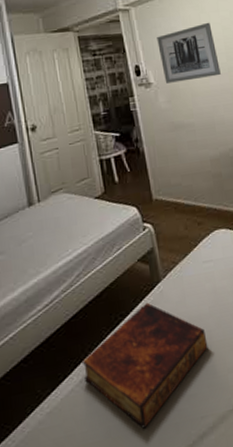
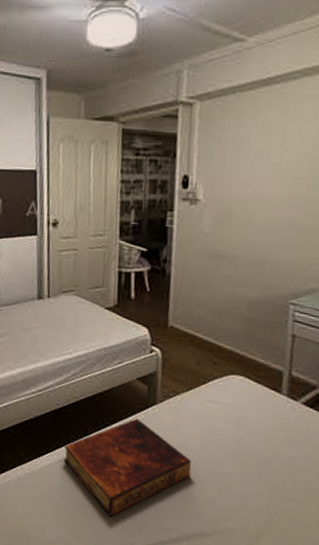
wall art: present [157,22,221,83] -> none [216,134,299,207]

